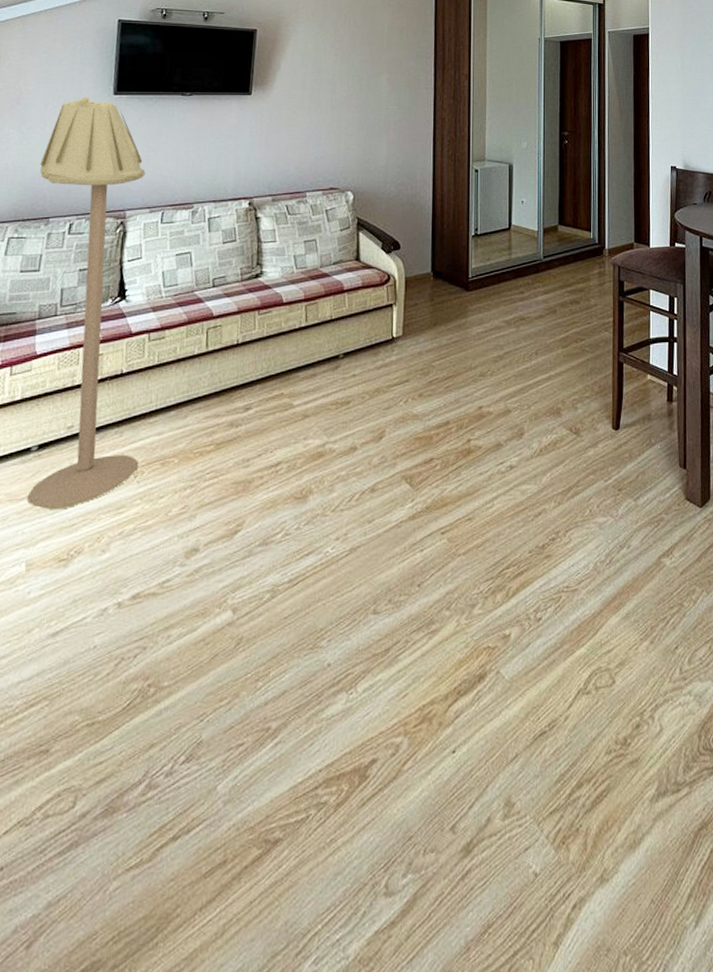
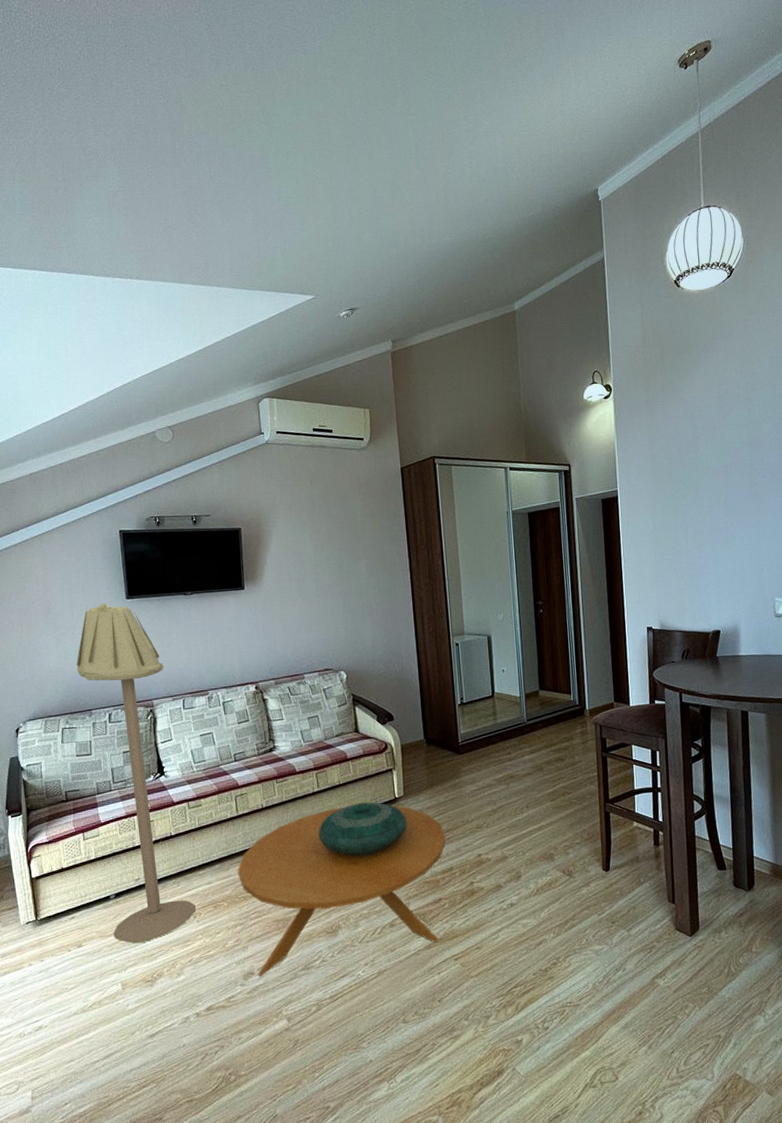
coffee table: none [196,346,445,554] -> present [237,805,446,976]
decorative bowl: none [299,341,403,405] -> present [318,802,407,856]

